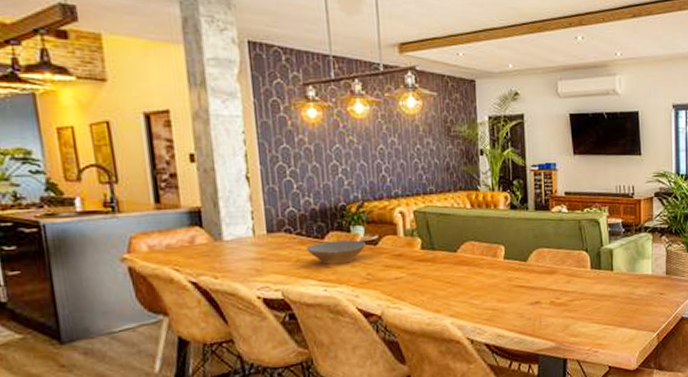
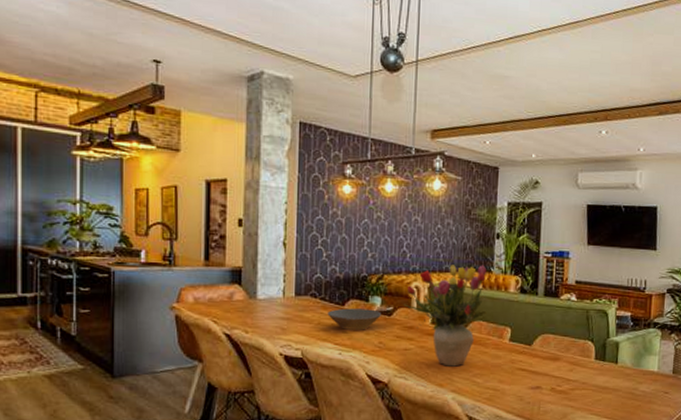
flower arrangement: none [388,183,478,291] -> present [403,265,487,367]

